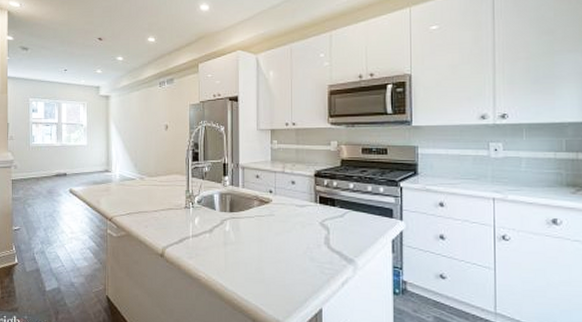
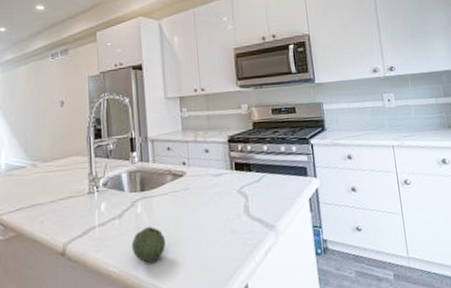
fruit: none [218,244,250,275] -> present [131,227,166,263]

